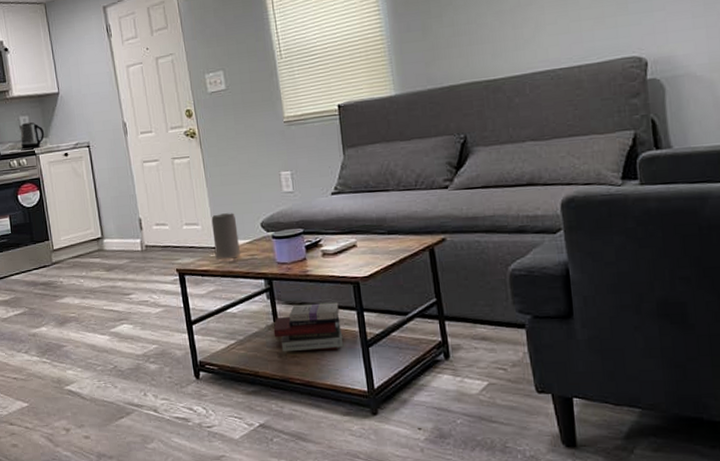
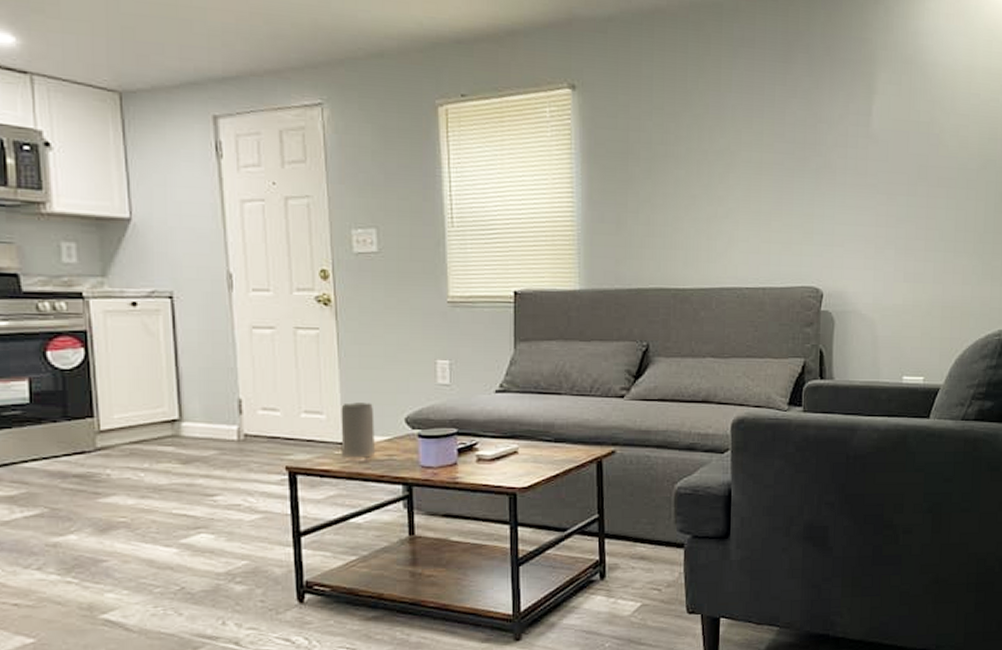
kettle: present [19,122,45,150] -> none [59,251,102,291]
books: present [273,302,344,352] -> none [407,515,491,571]

